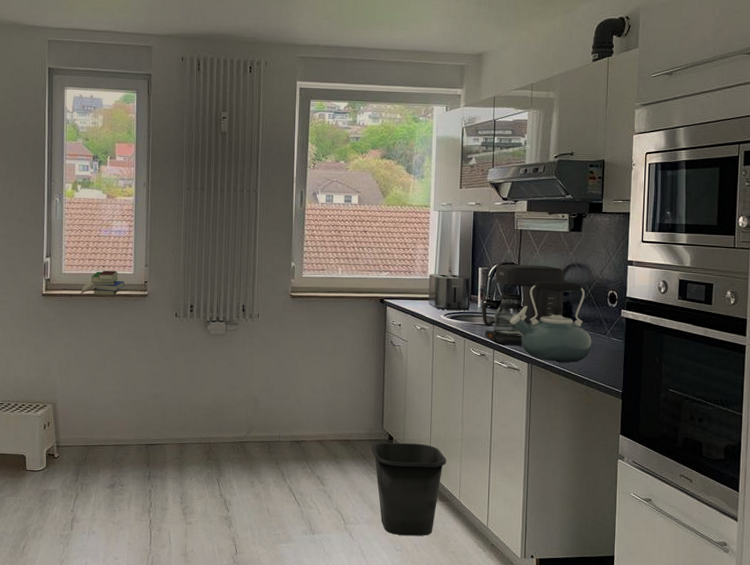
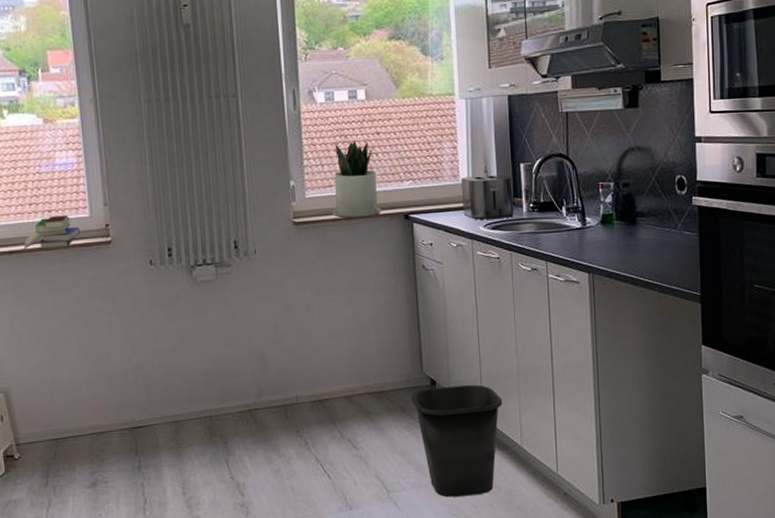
planter: none [322,235,362,298] -> present [331,140,382,219]
coffee maker: present [482,264,565,346] -> none [528,152,625,256]
kettle: present [510,281,592,362] -> none [563,169,662,268]

